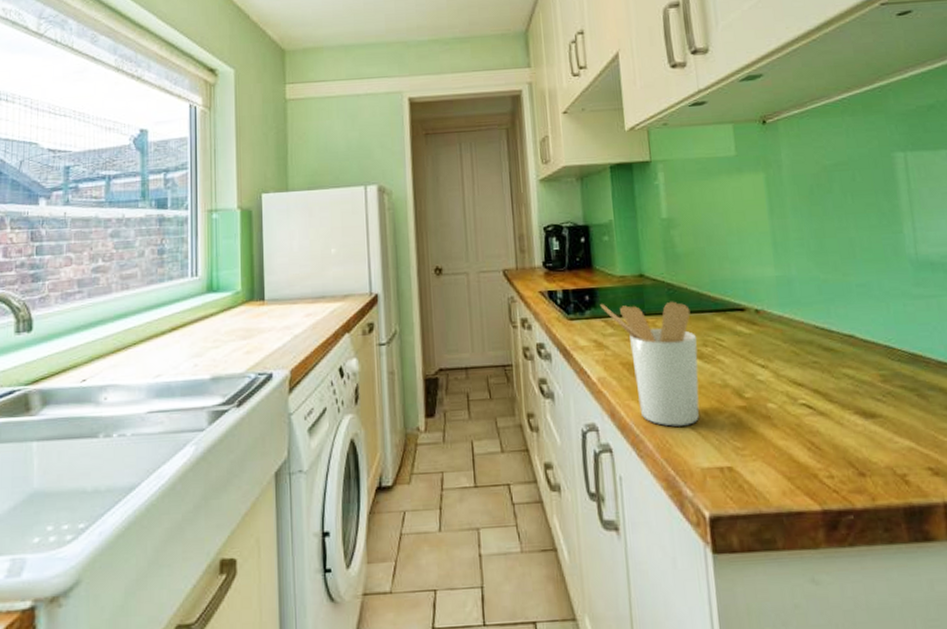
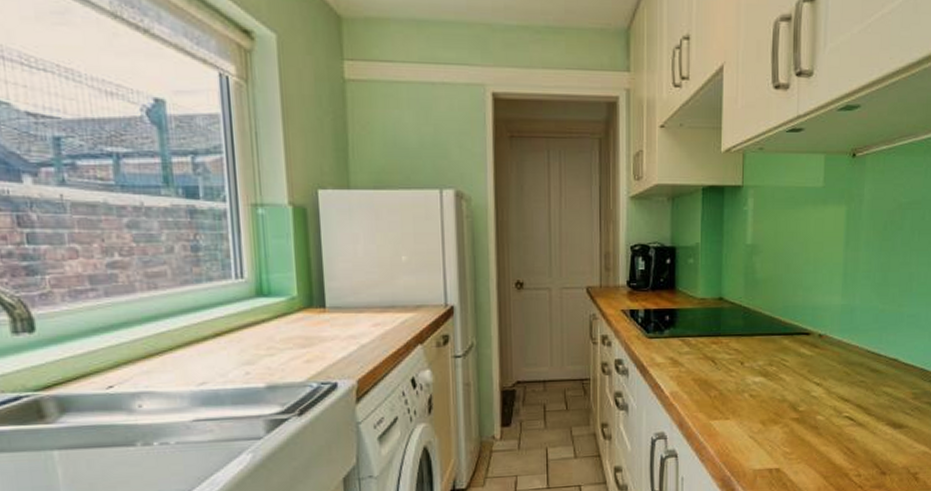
utensil holder: present [600,301,700,427] -> none [679,324,765,435]

